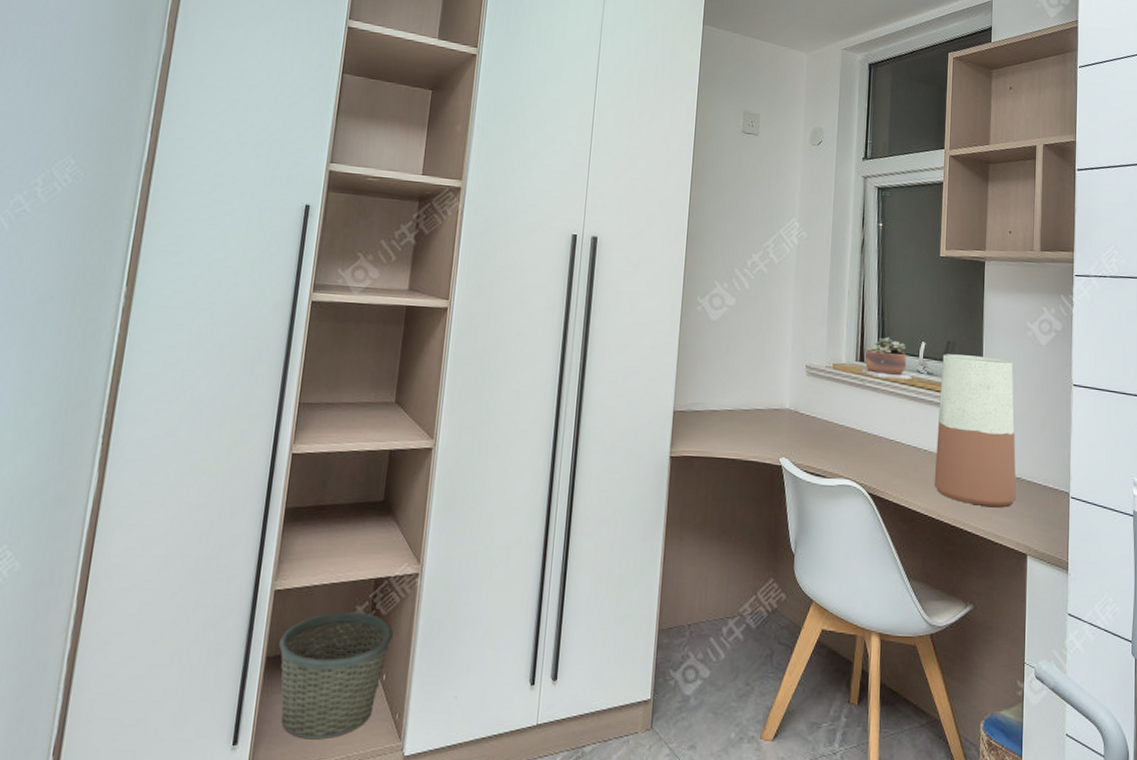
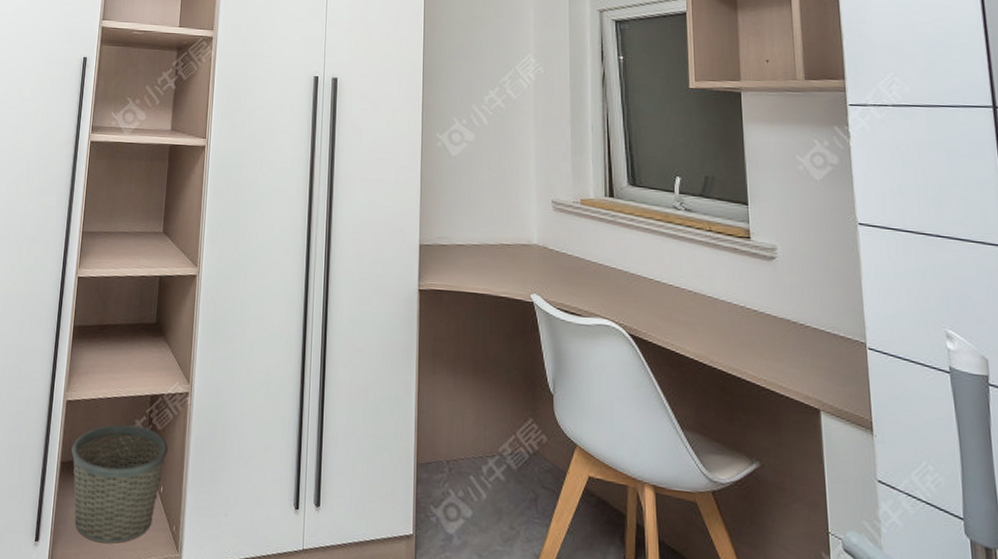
succulent plant: present [860,337,912,380] -> none [610,171,669,216]
vase: present [934,354,1016,508] -> none [701,189,801,356]

